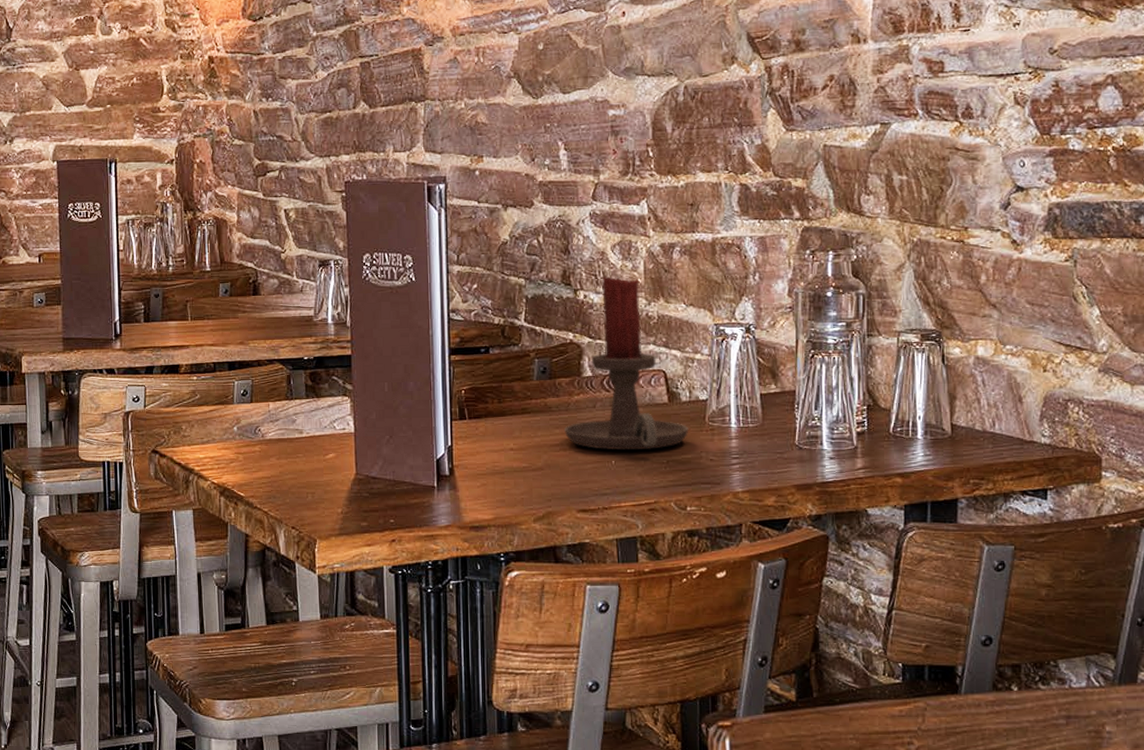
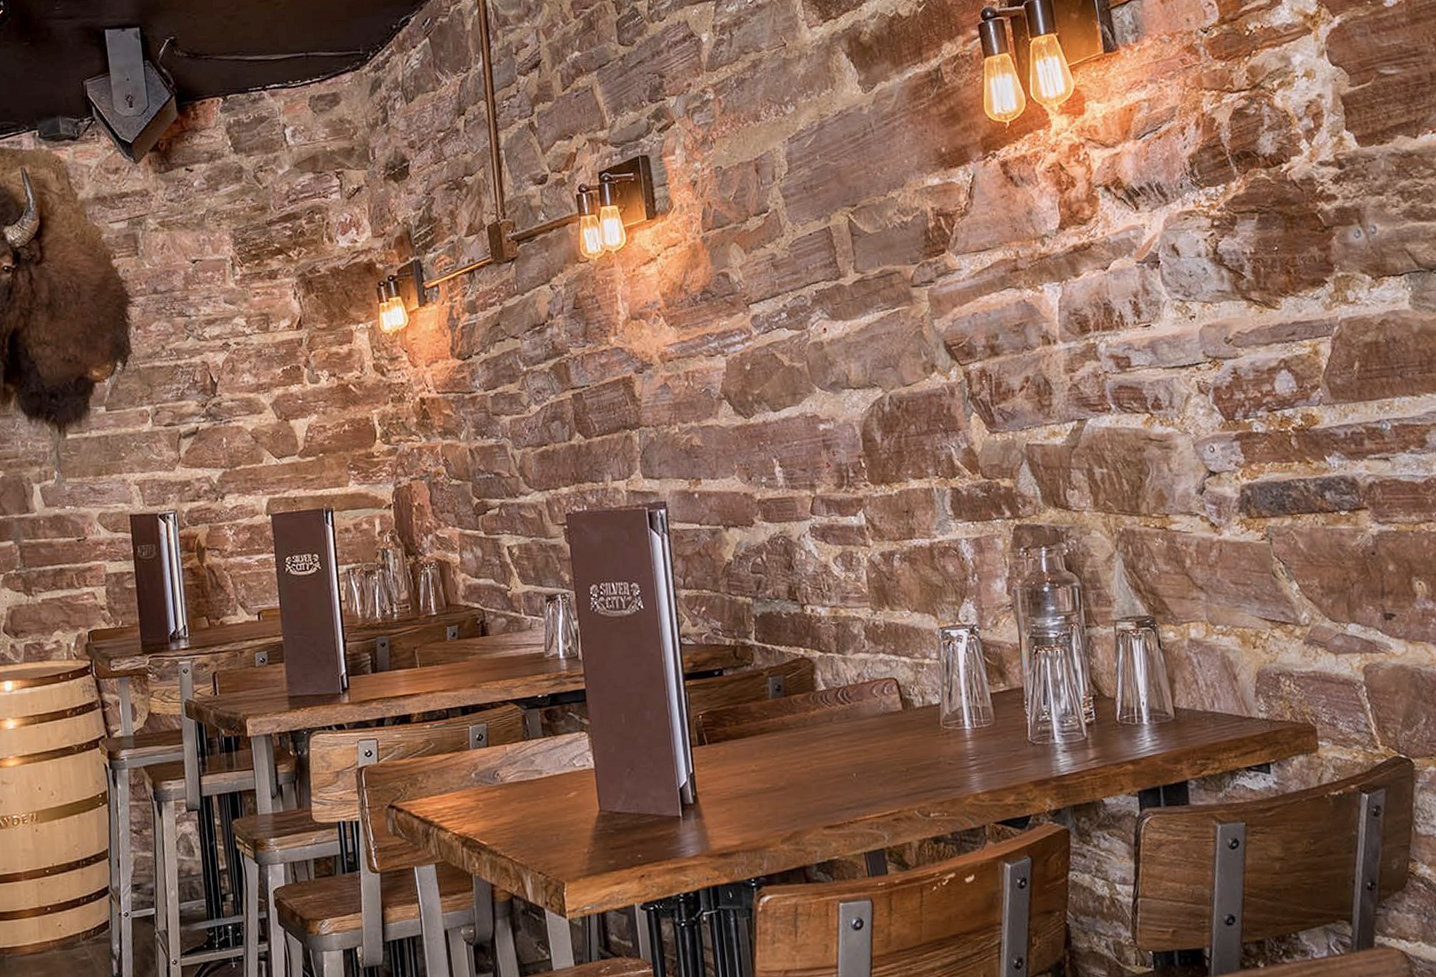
candle holder: present [563,275,689,451] -> none [803,587,925,764]

